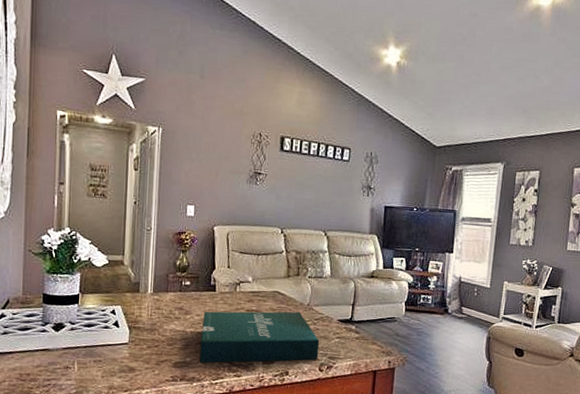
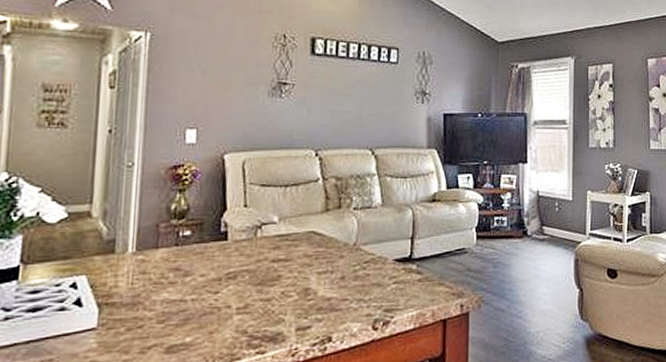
pizza box: present [199,311,320,363] -> none [205,256,372,342]

